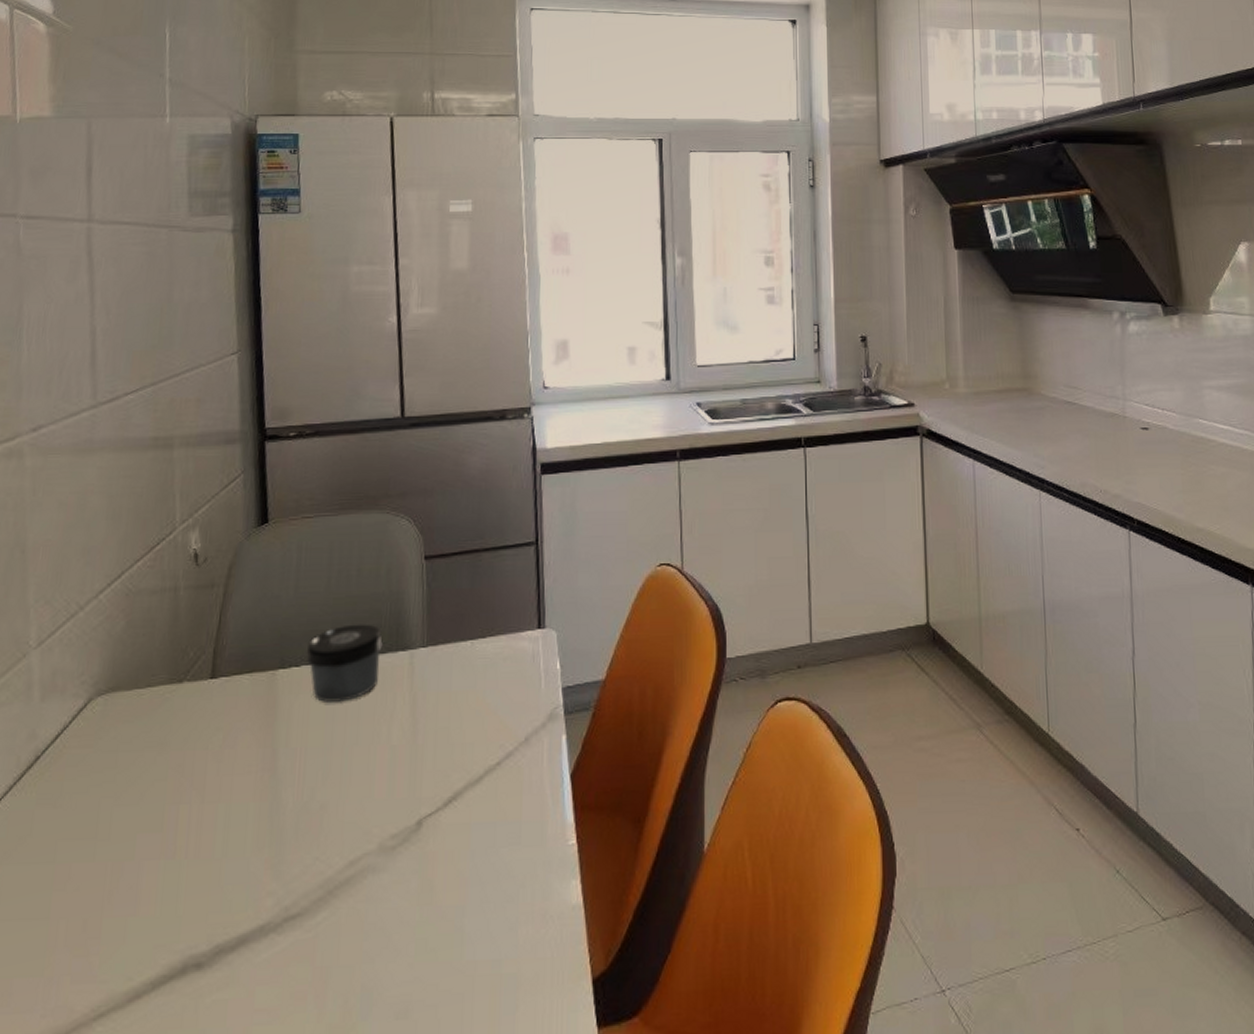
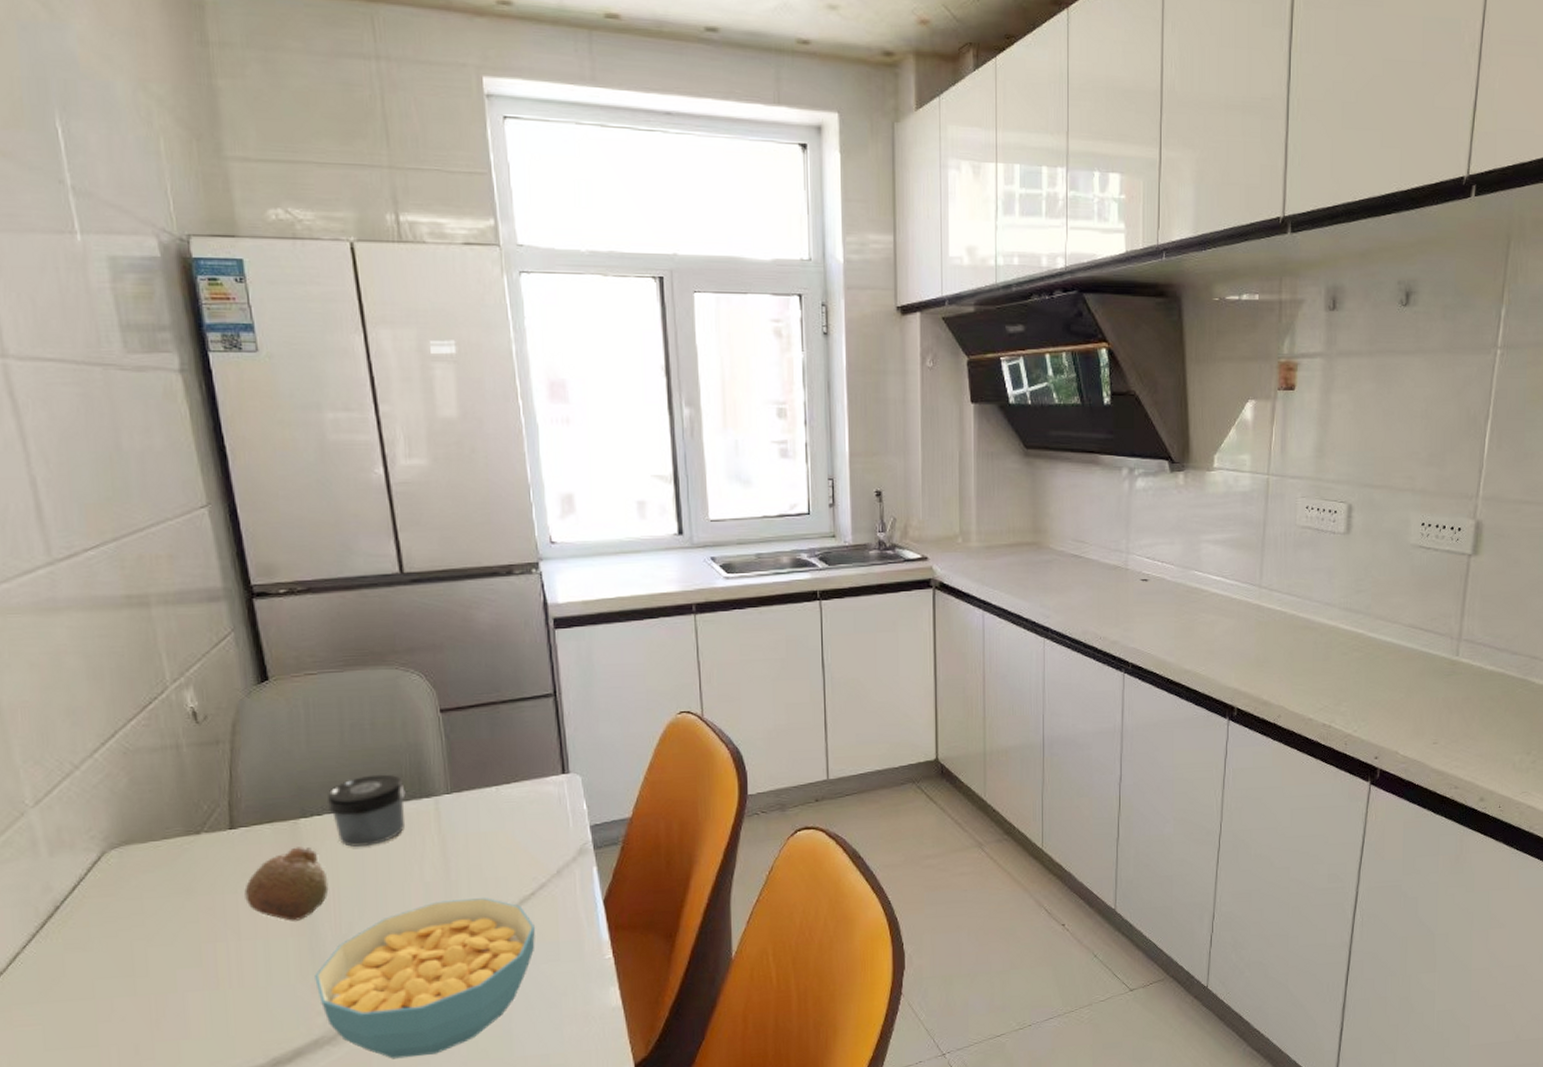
fruit: none [214,700,297,784] -> present [244,847,329,921]
cereal bowl: none [270,766,499,955] -> present [315,898,536,1059]

